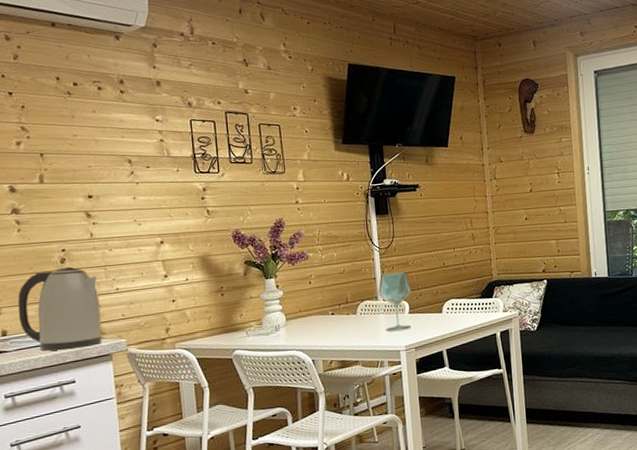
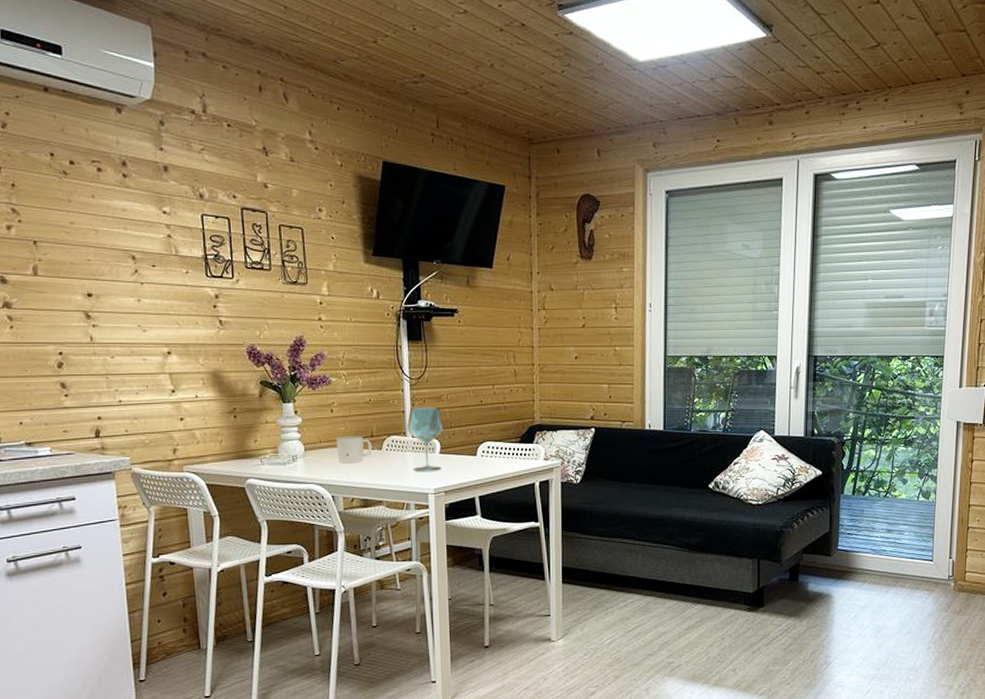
kettle: present [17,266,102,352] -> none [11,372,104,464]
mug: none [314,303,348,330] -> present [336,435,373,463]

